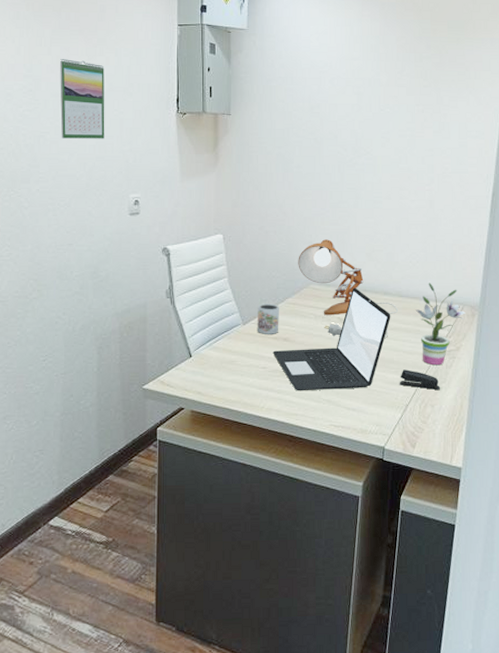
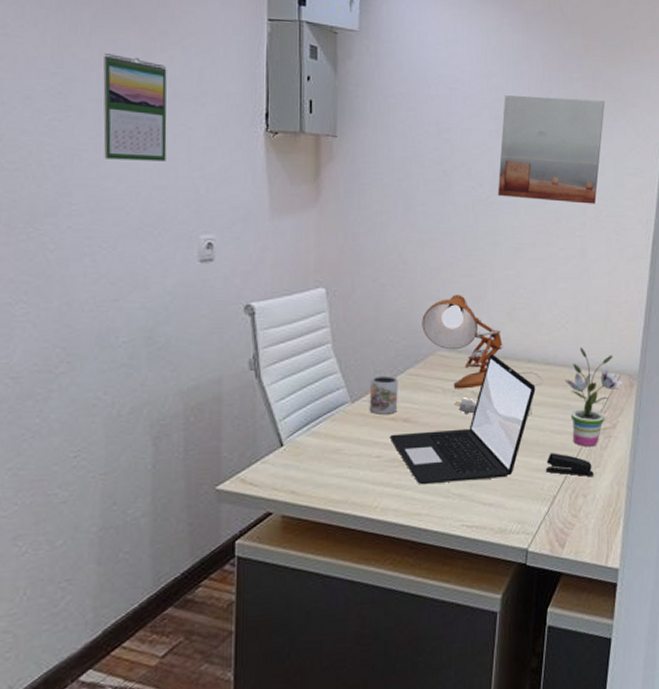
wall art: none [359,74,451,163] -> present [497,95,605,204]

